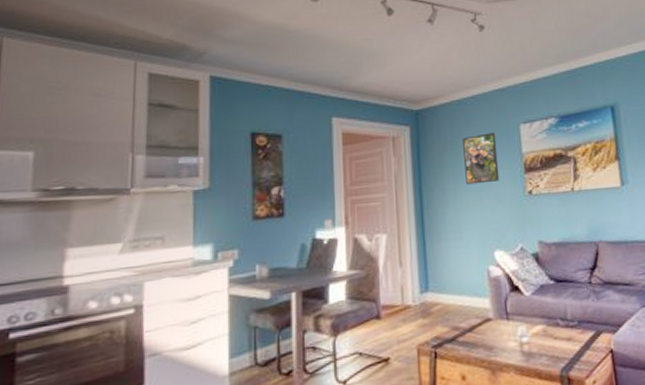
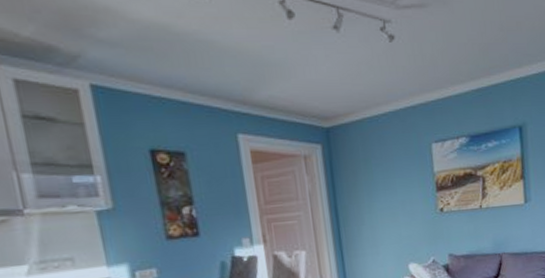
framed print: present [463,132,500,185] -> none [376,151,413,203]

